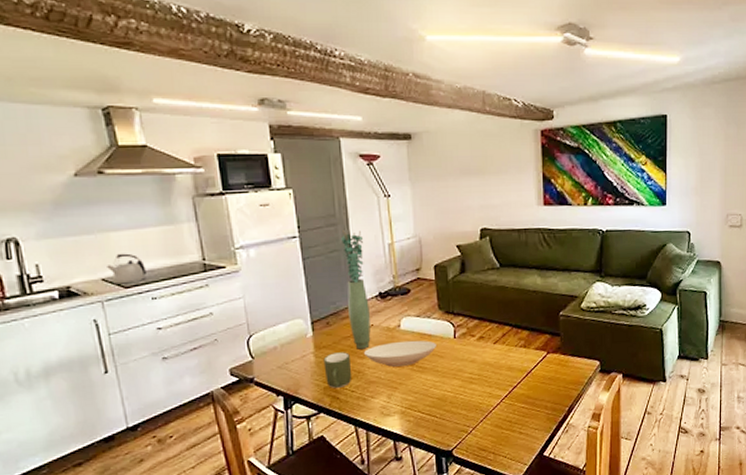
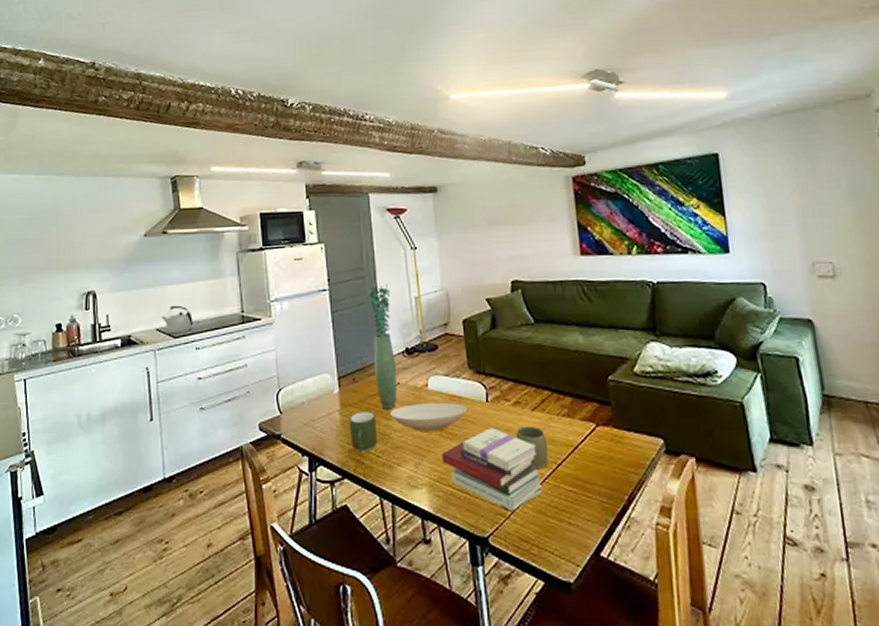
books: none [412,360,500,429] -> present [441,428,542,512]
mug: none [479,356,507,393] -> present [515,426,549,470]

